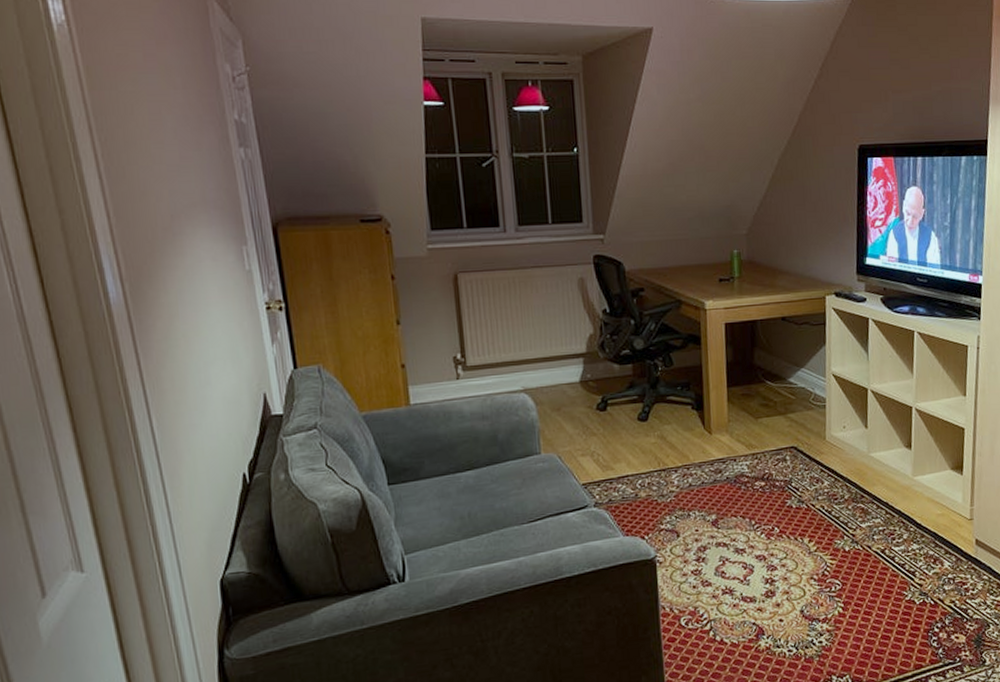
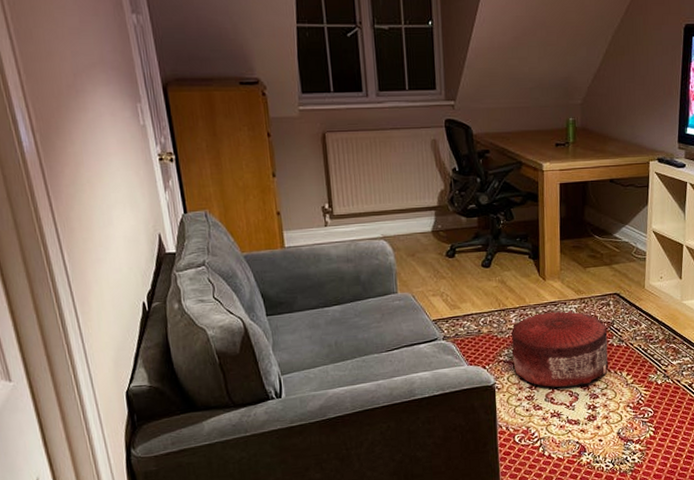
pouf: none [673,468,788,559] -> present [510,310,609,388]

